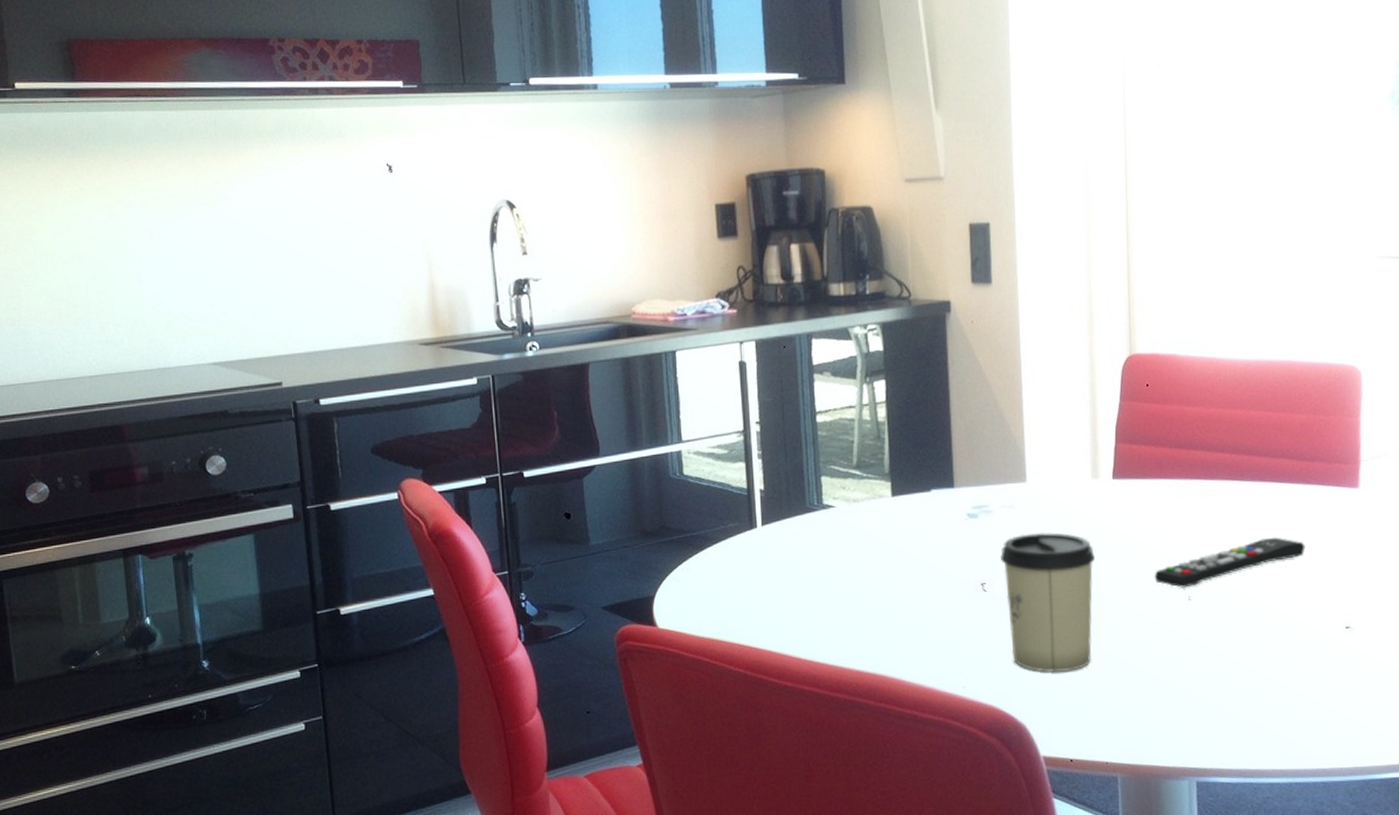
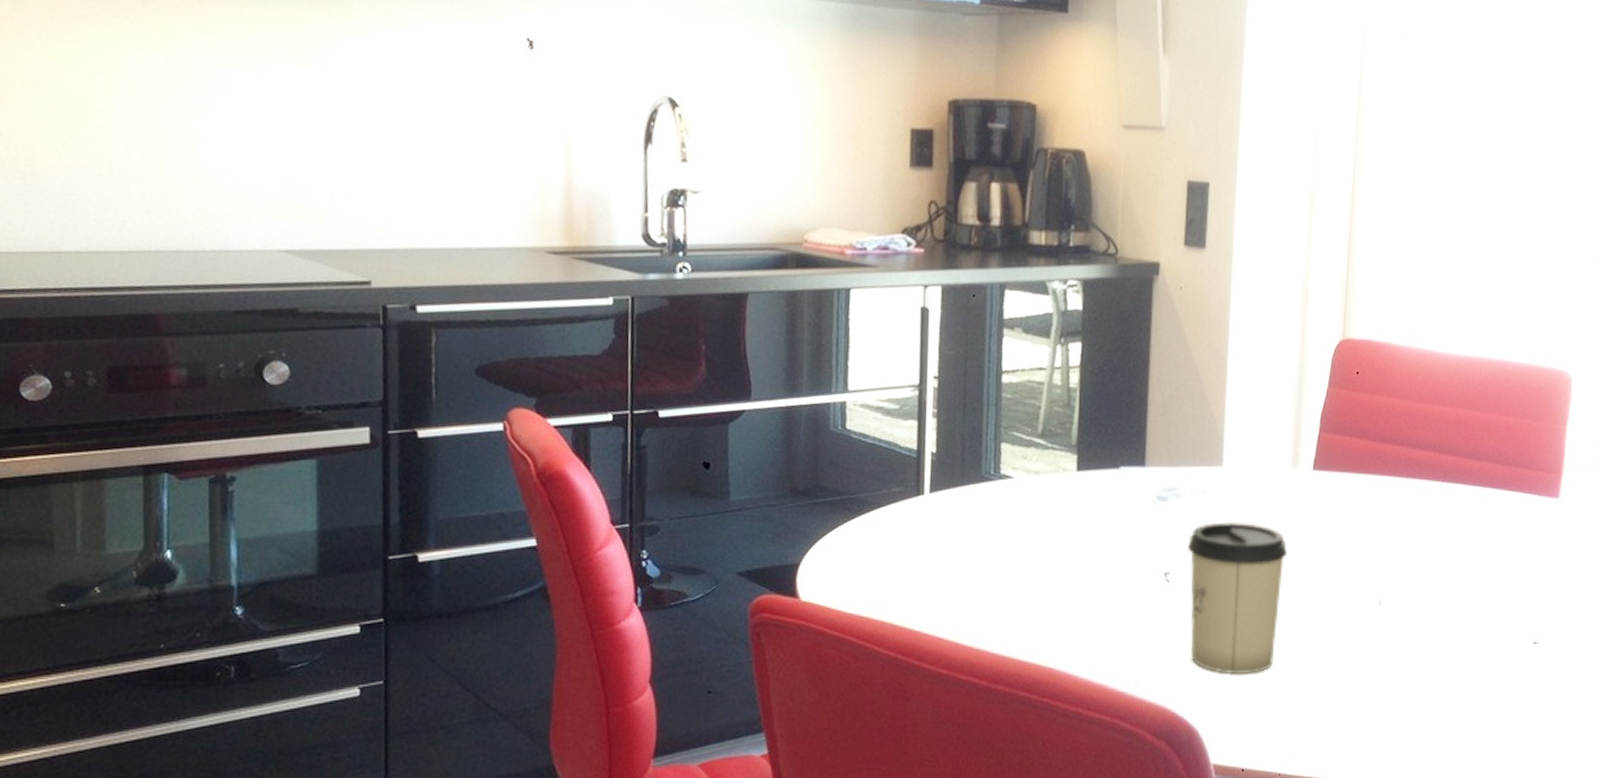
remote control: present [1154,537,1305,588] -> none [1346,543,1501,591]

